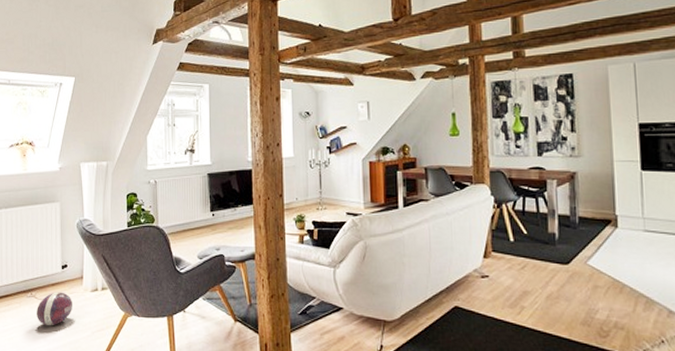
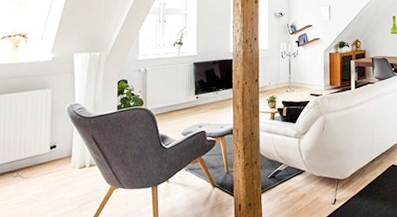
ball: present [37,292,74,326] -> none [22,170,61,203]

